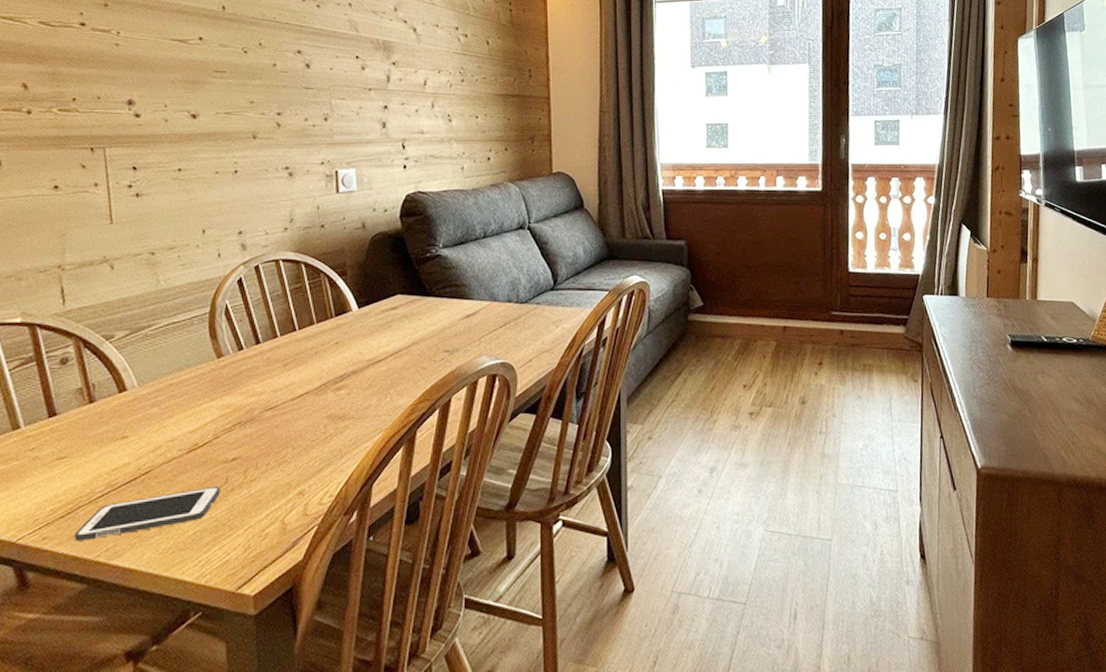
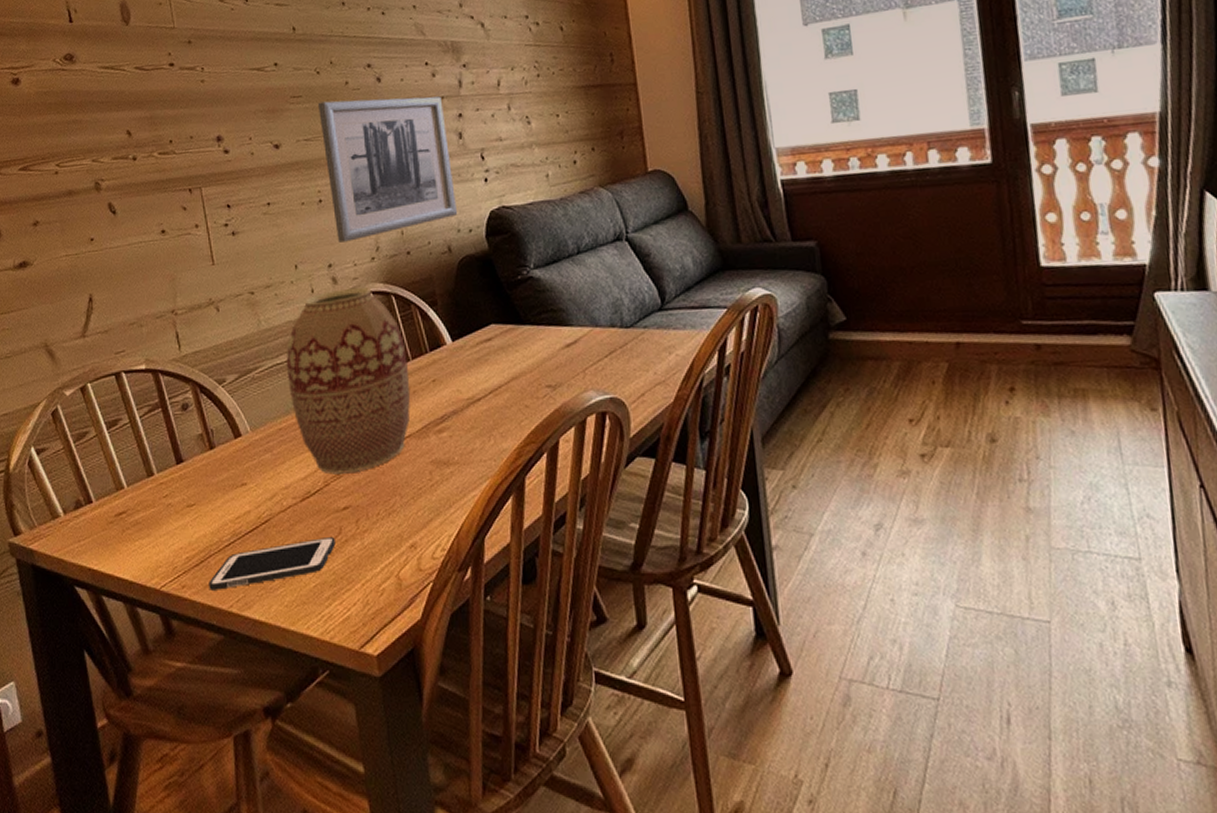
vase: none [183,254,313,428] -> present [286,286,411,475]
wall art: none [242,79,375,212] -> present [317,96,458,243]

